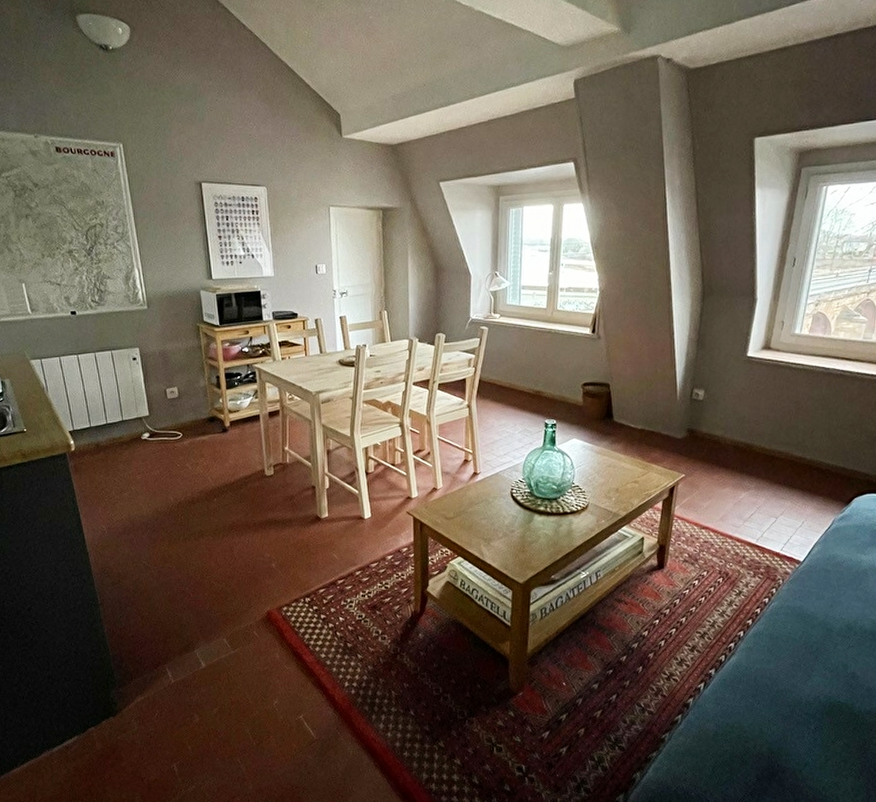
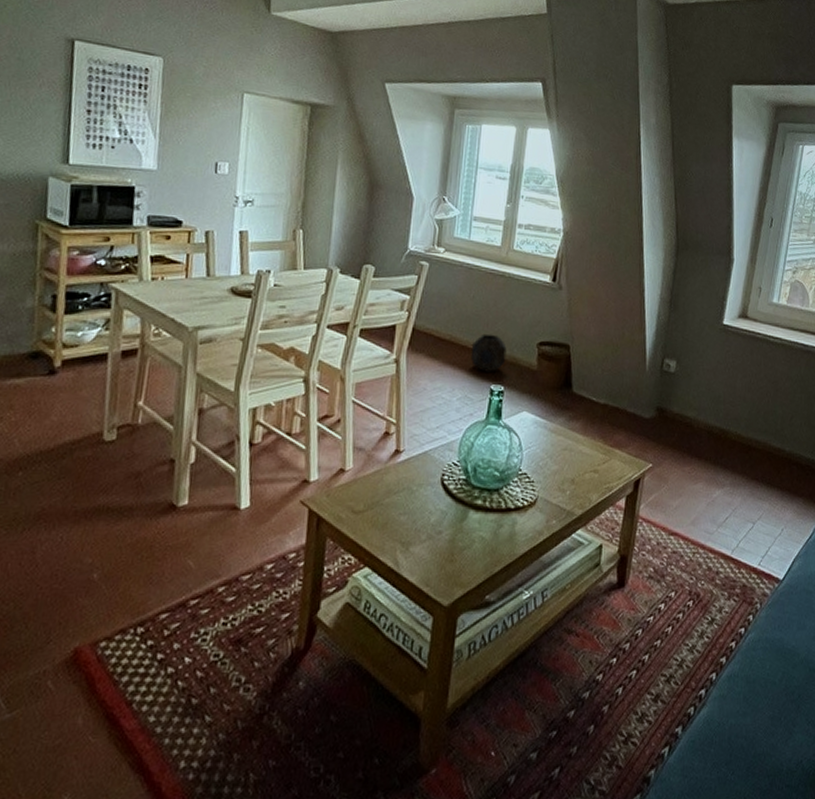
planter: none [527,380,556,410] -> present [470,333,507,373]

